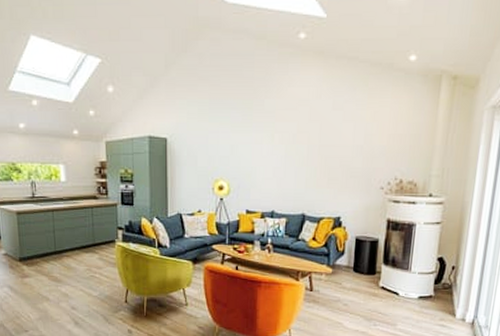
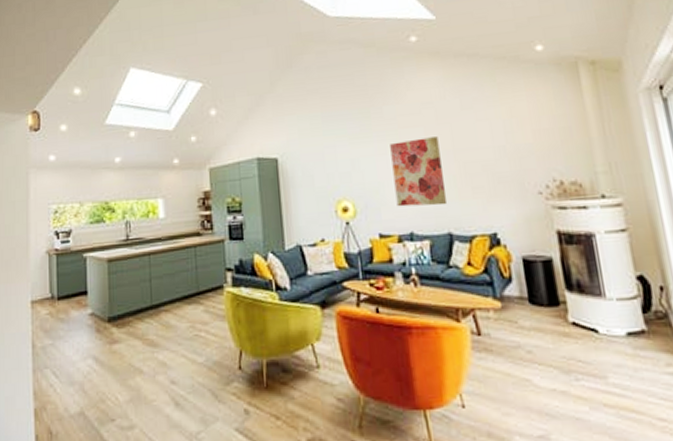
wall art: none [264,132,308,191] -> present [390,137,448,207]

